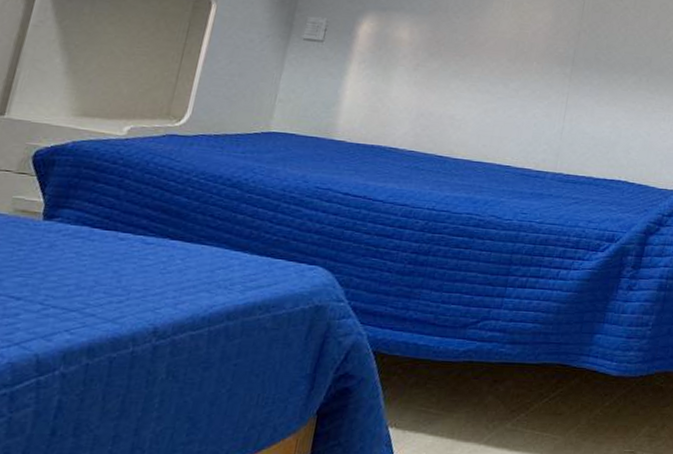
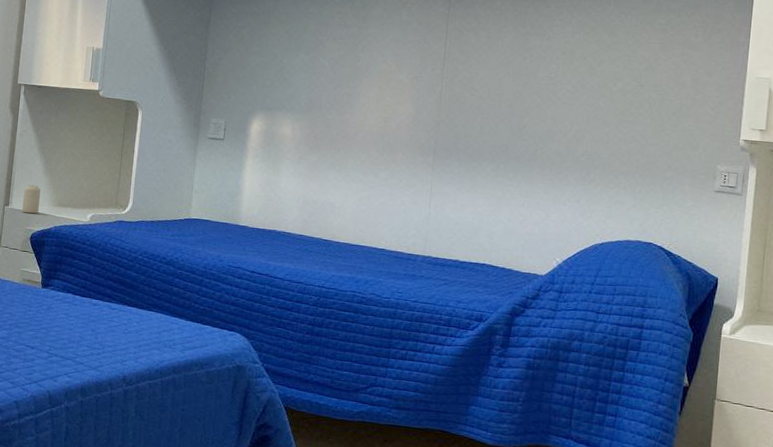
candle: none [24,88,58,126] -> present [22,184,41,214]

